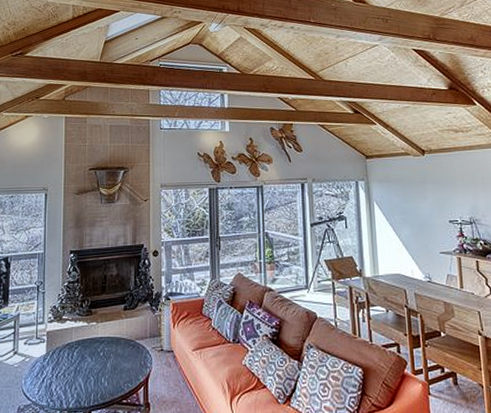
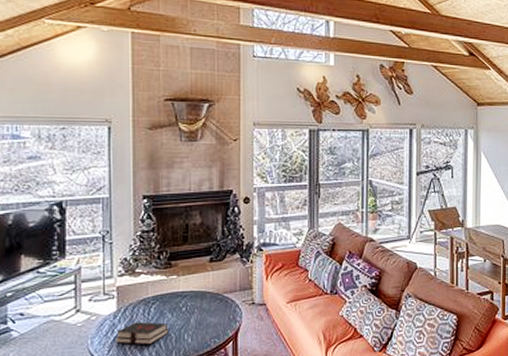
hardback book: none [44,365,88,387] -> present [115,322,169,345]

